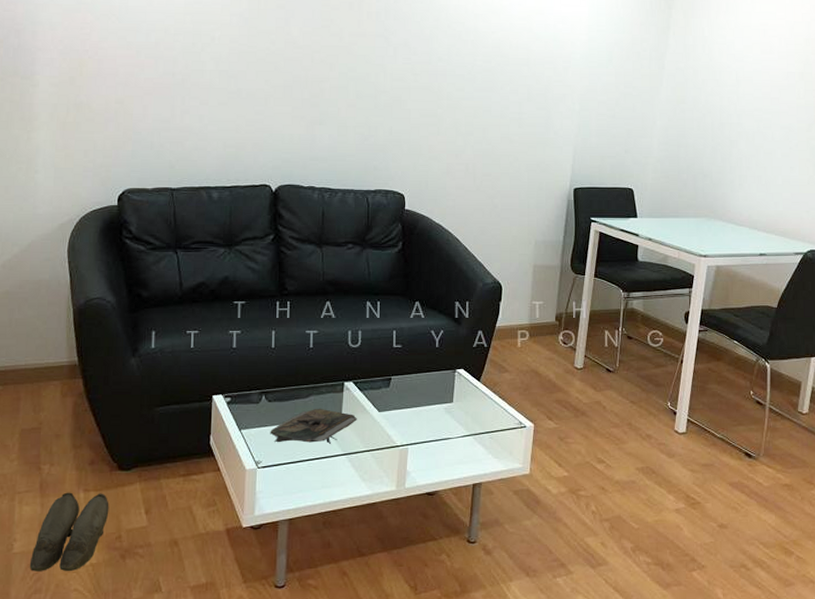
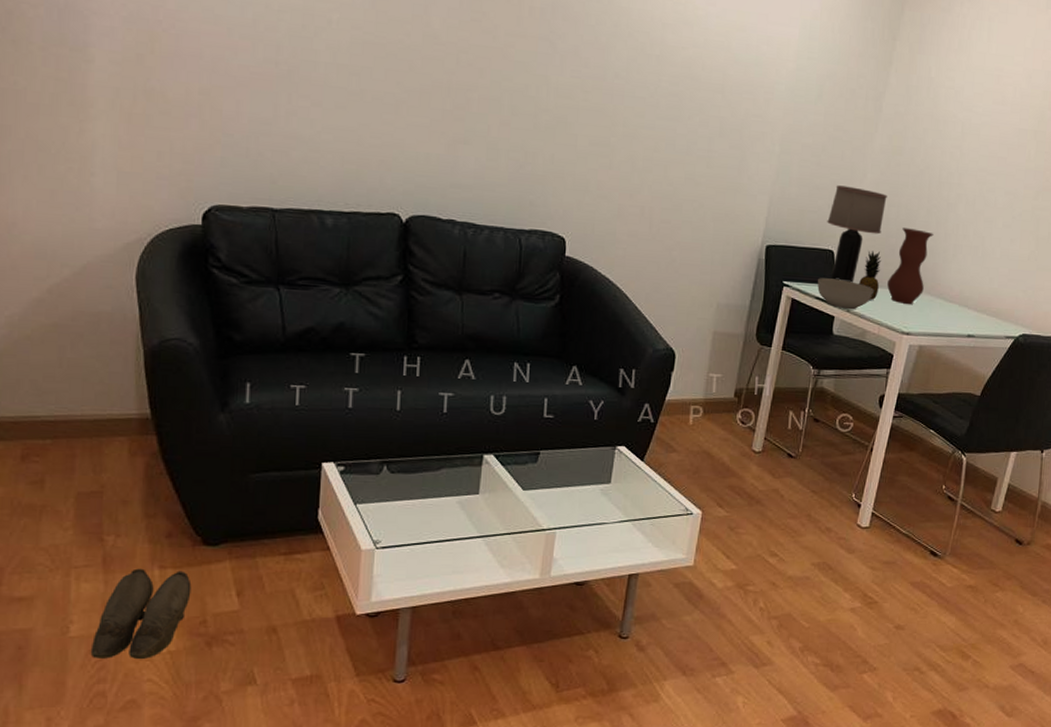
magazine: present [270,408,357,444] -> none [392,483,497,524]
bowl: none [621,213,671,239] -> present [817,278,874,310]
table lamp: none [625,133,676,215] -> present [827,185,887,283]
fruit: none [658,186,676,230] -> present [859,251,882,301]
vase: none [683,164,720,230] -> present [887,228,934,304]

